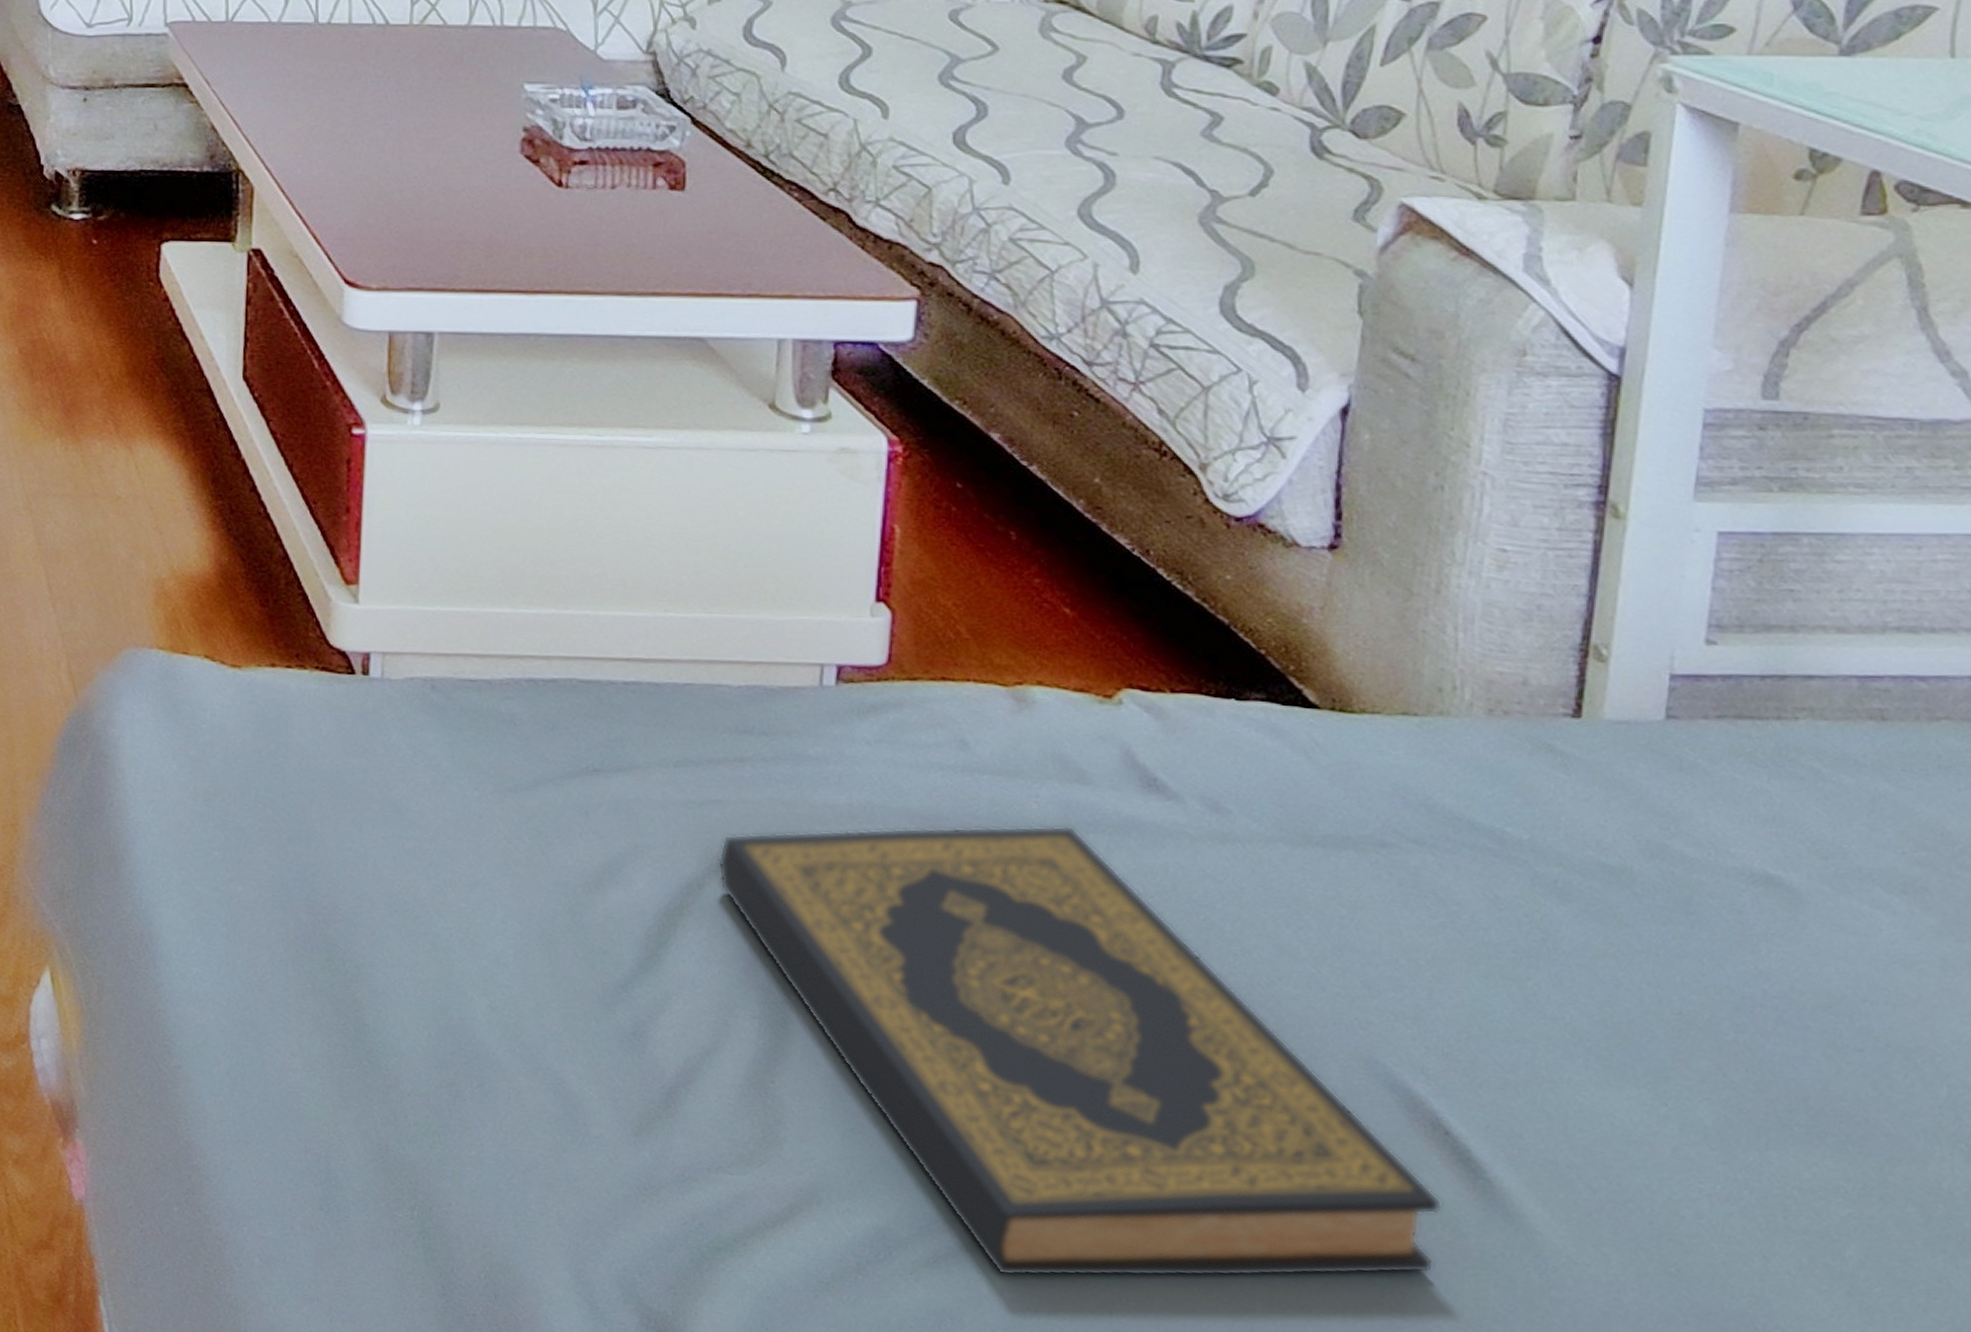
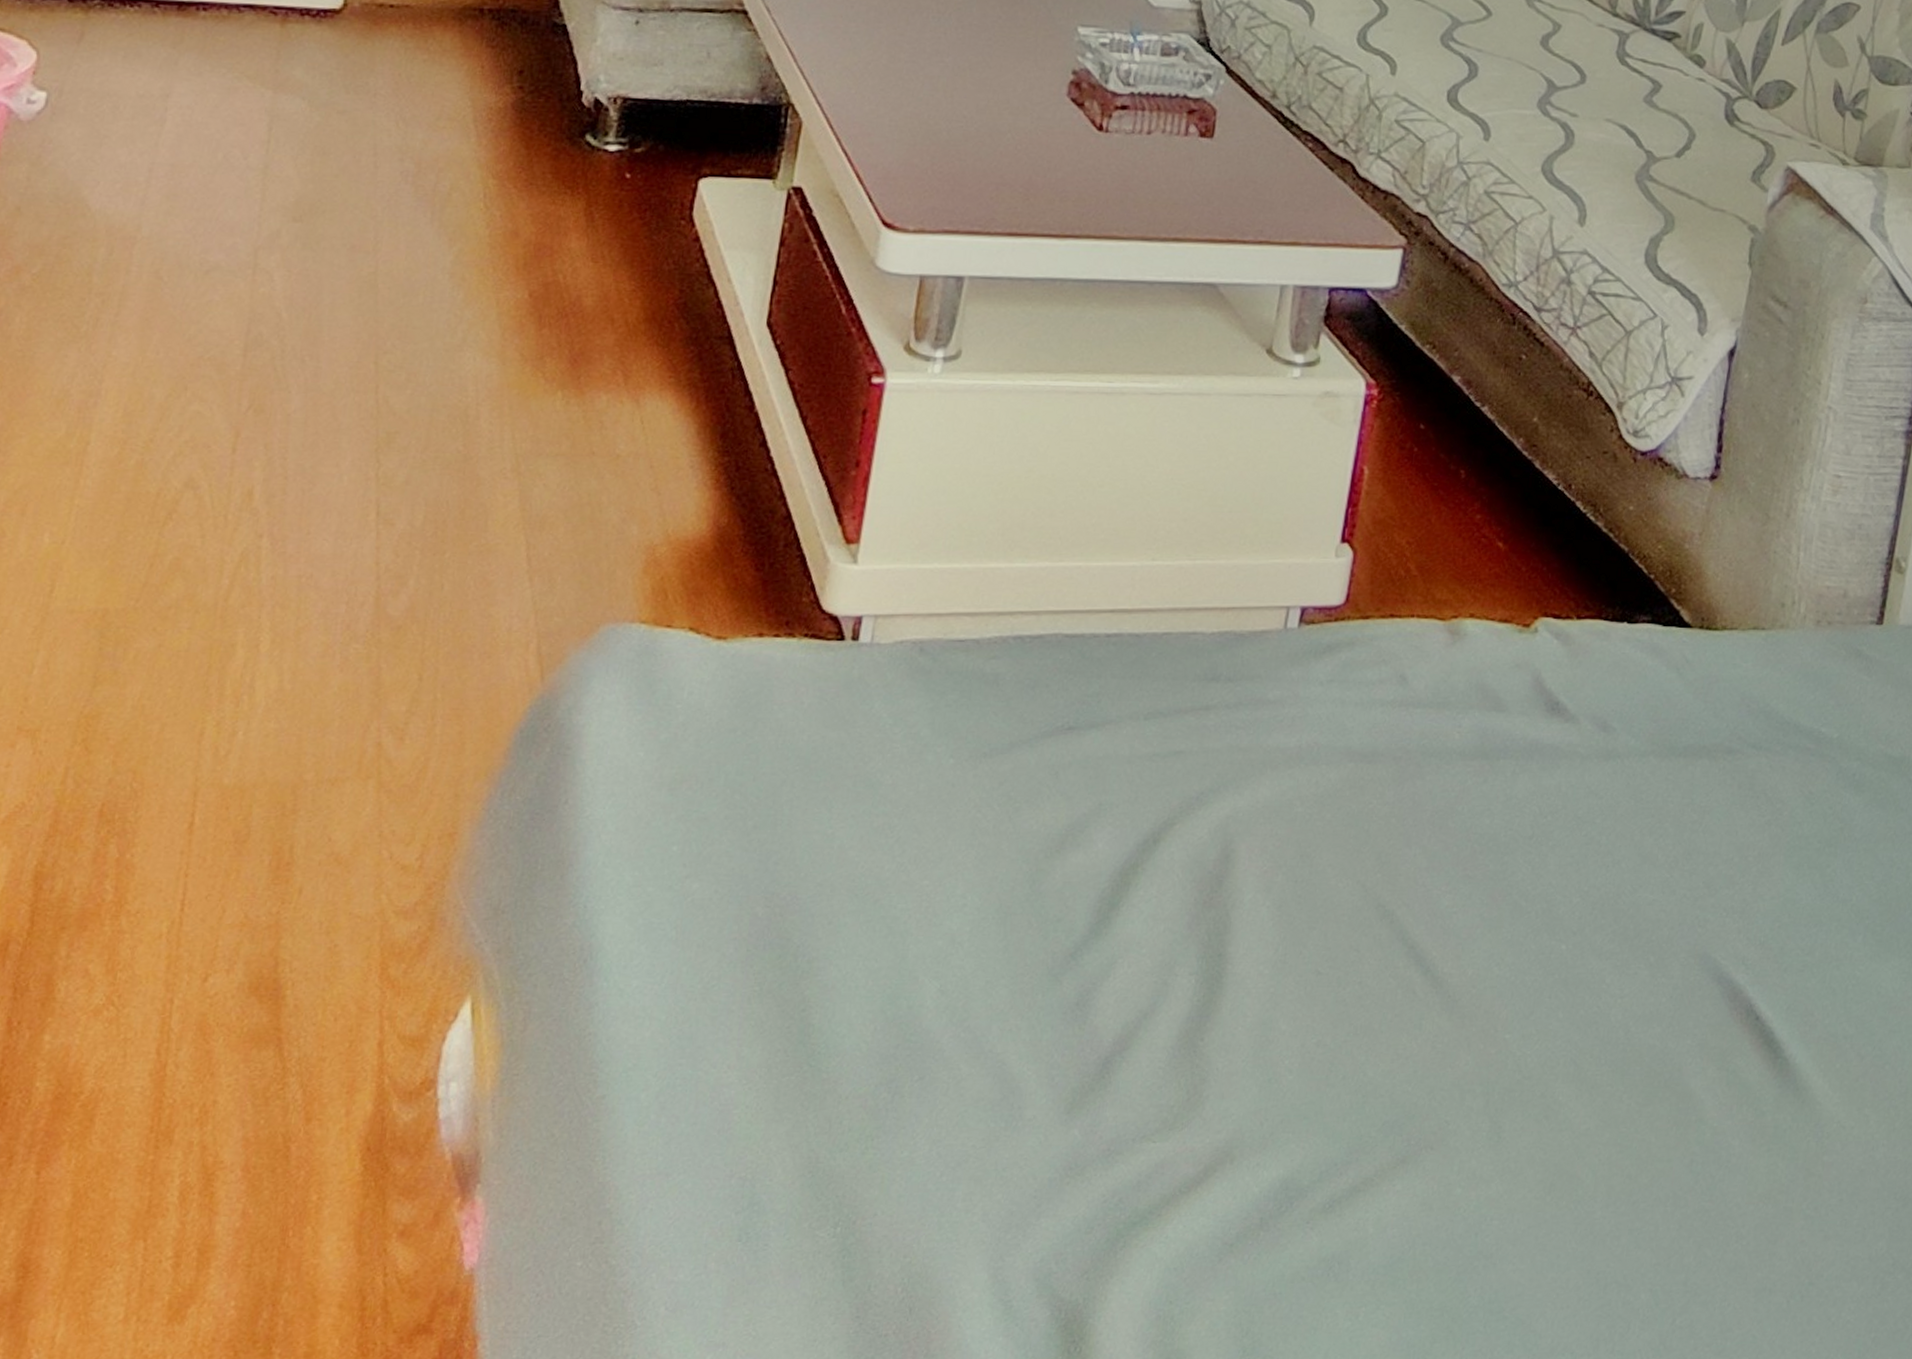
hardback book: present [717,825,1443,1277] -> none [1173,753,1749,1212]

